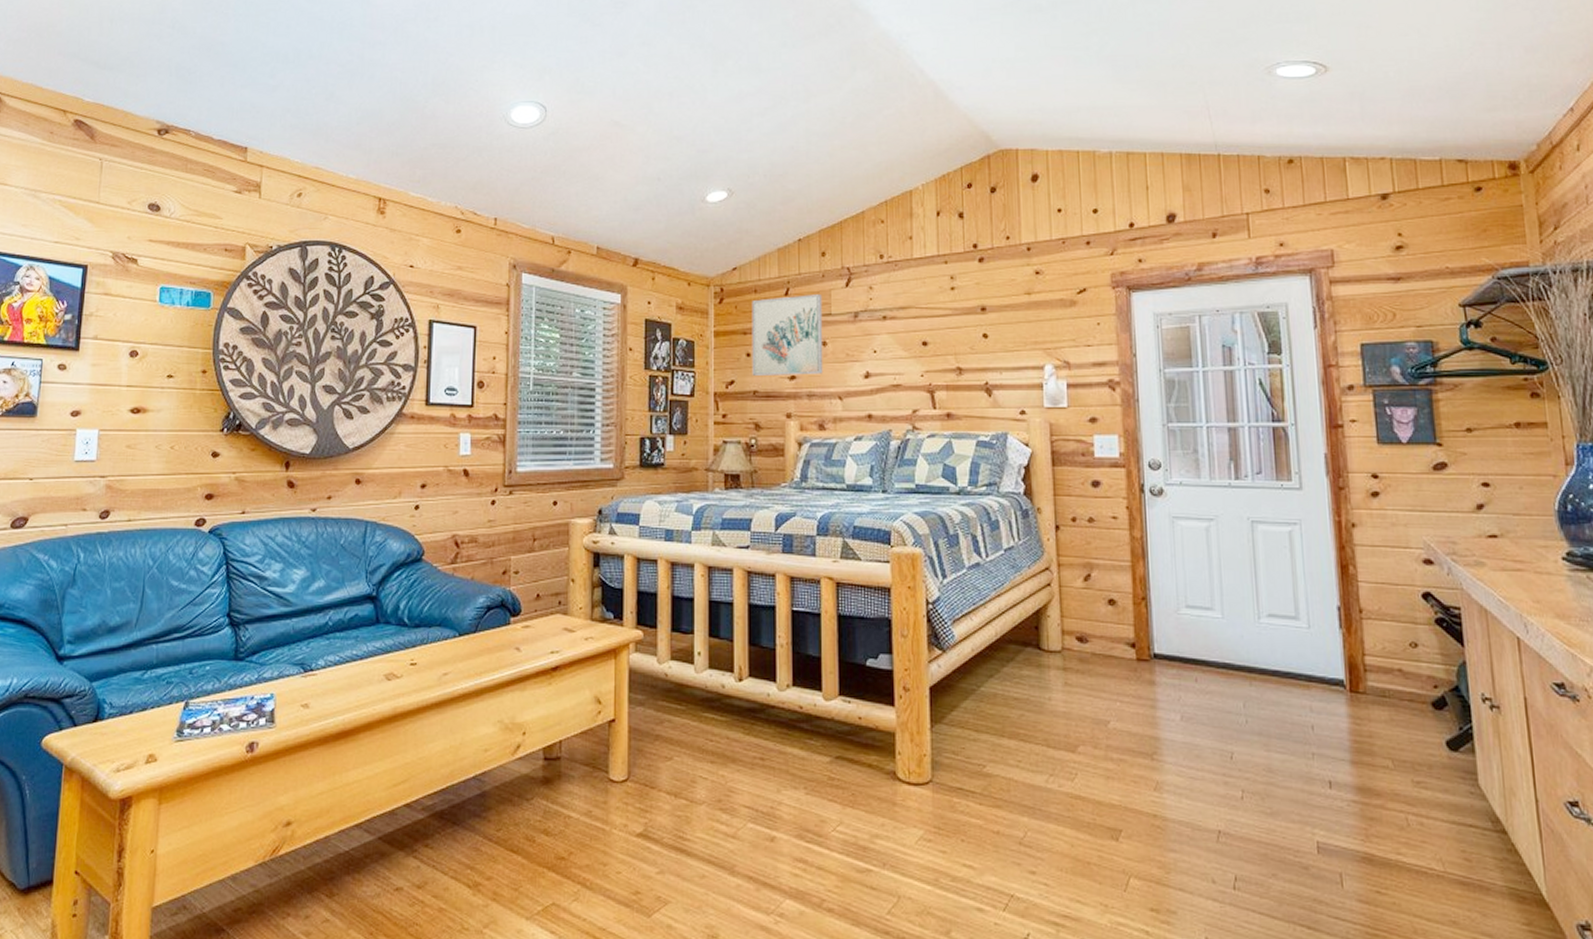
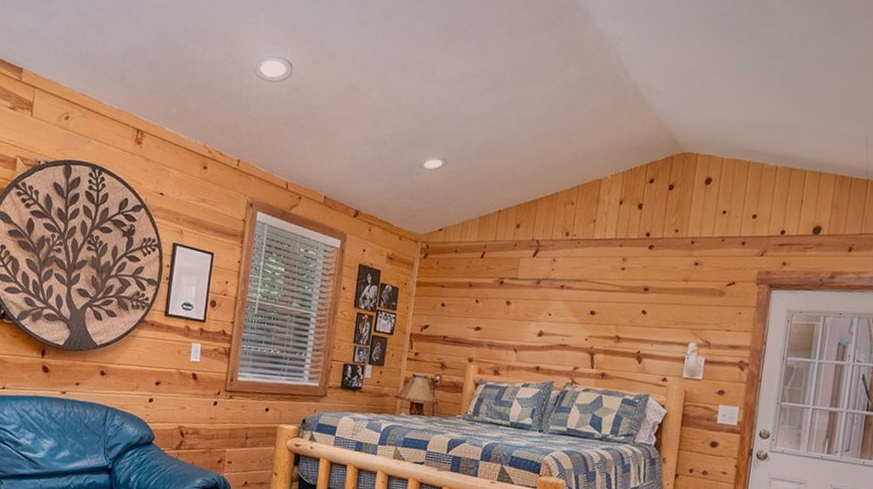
wall art: present [752,294,824,375] -> none [444,258,512,328]

